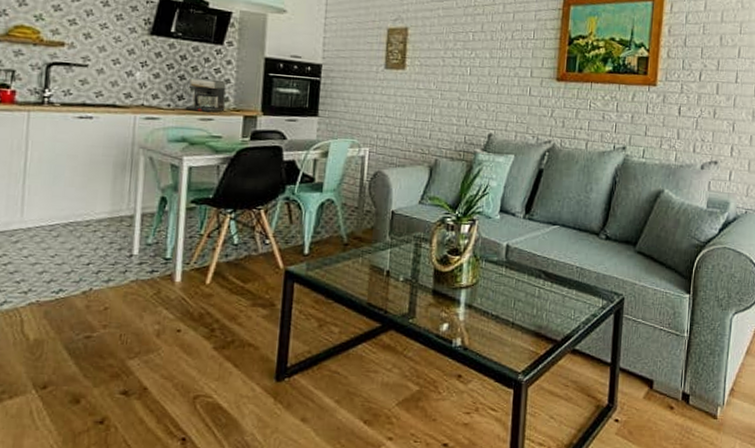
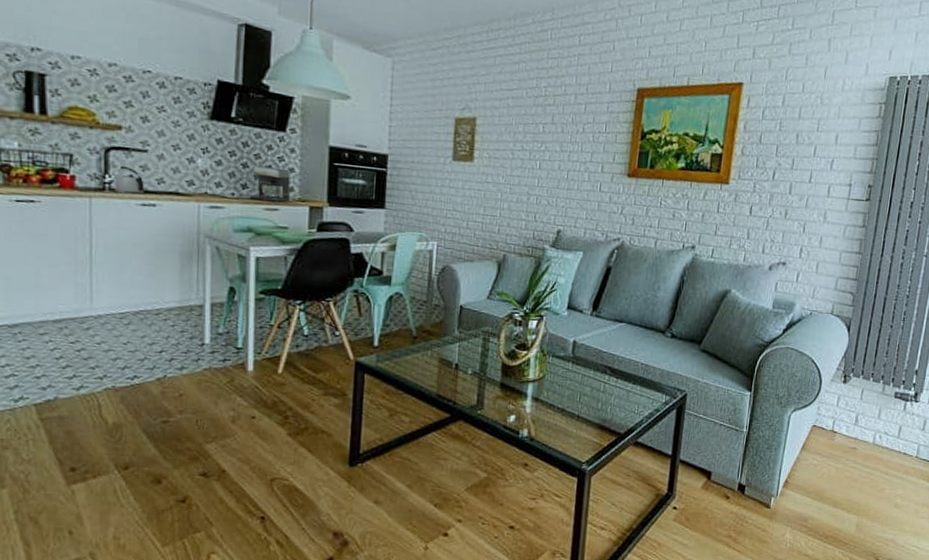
kettle: none [51,80,83,107] -> present [112,165,144,194]

